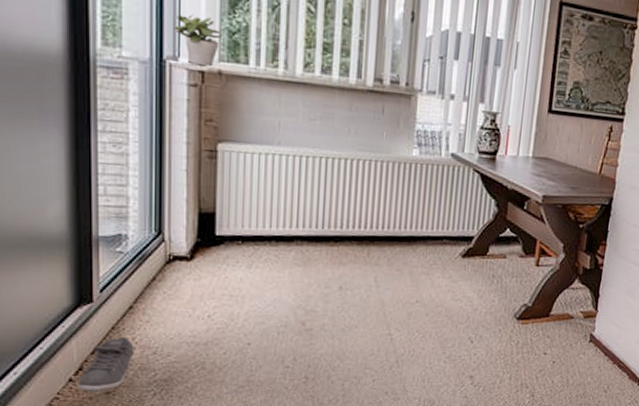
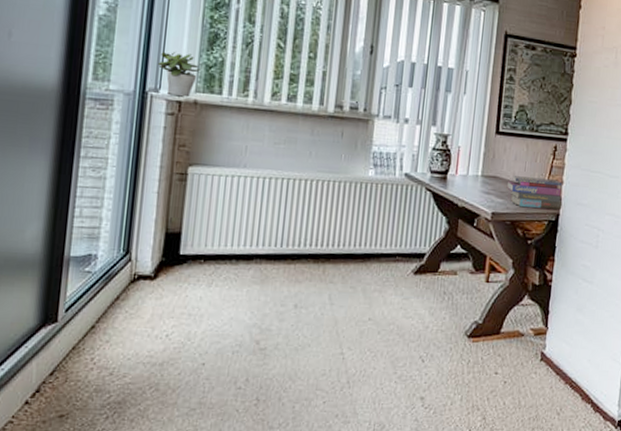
shoe: present [77,336,134,392] -> none [32,357,92,415]
books: none [558,157,617,193] -> present [506,176,563,210]

